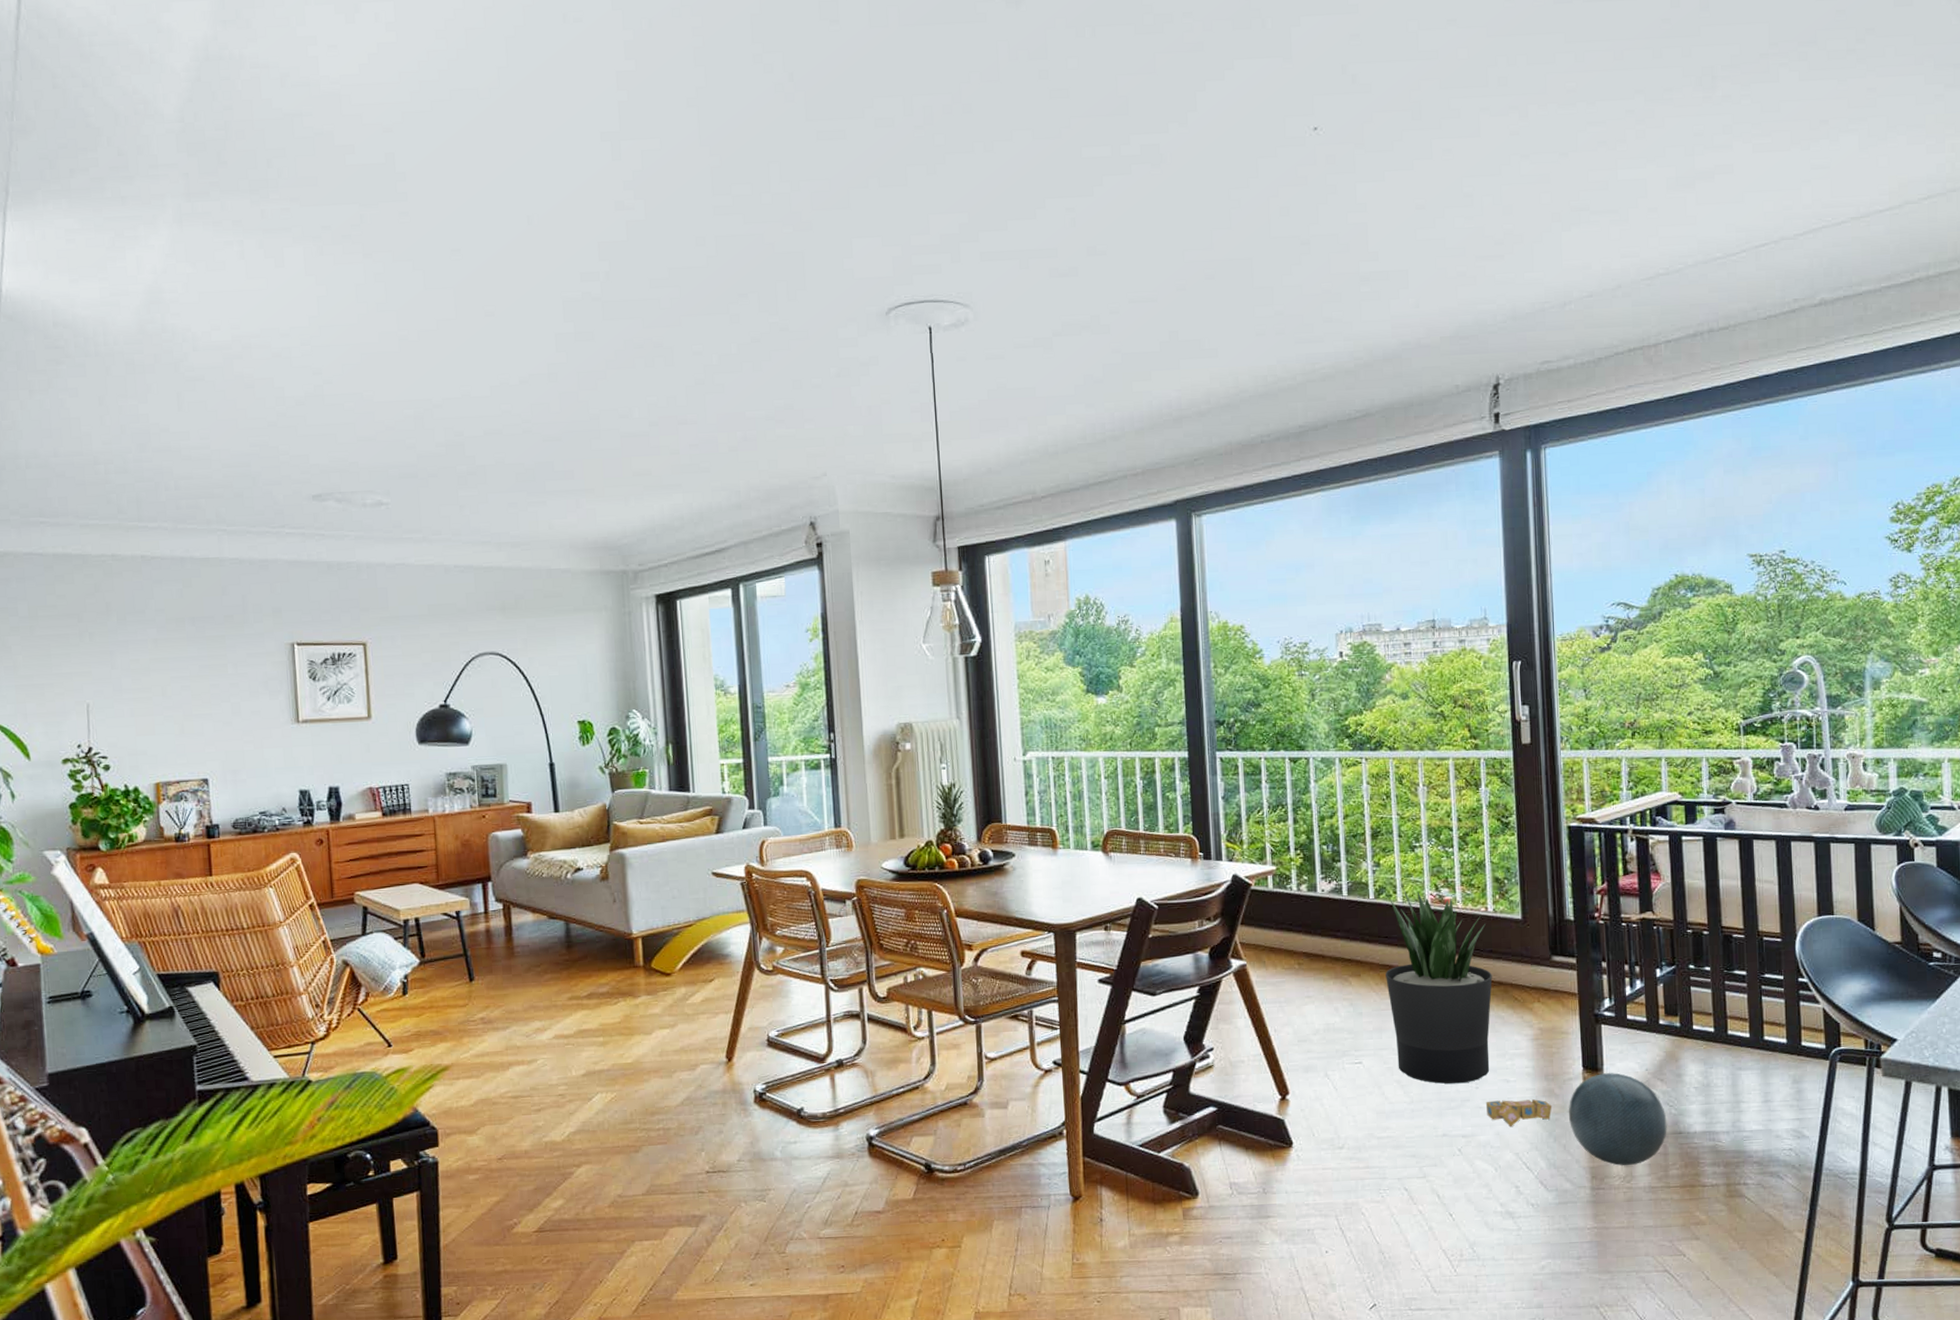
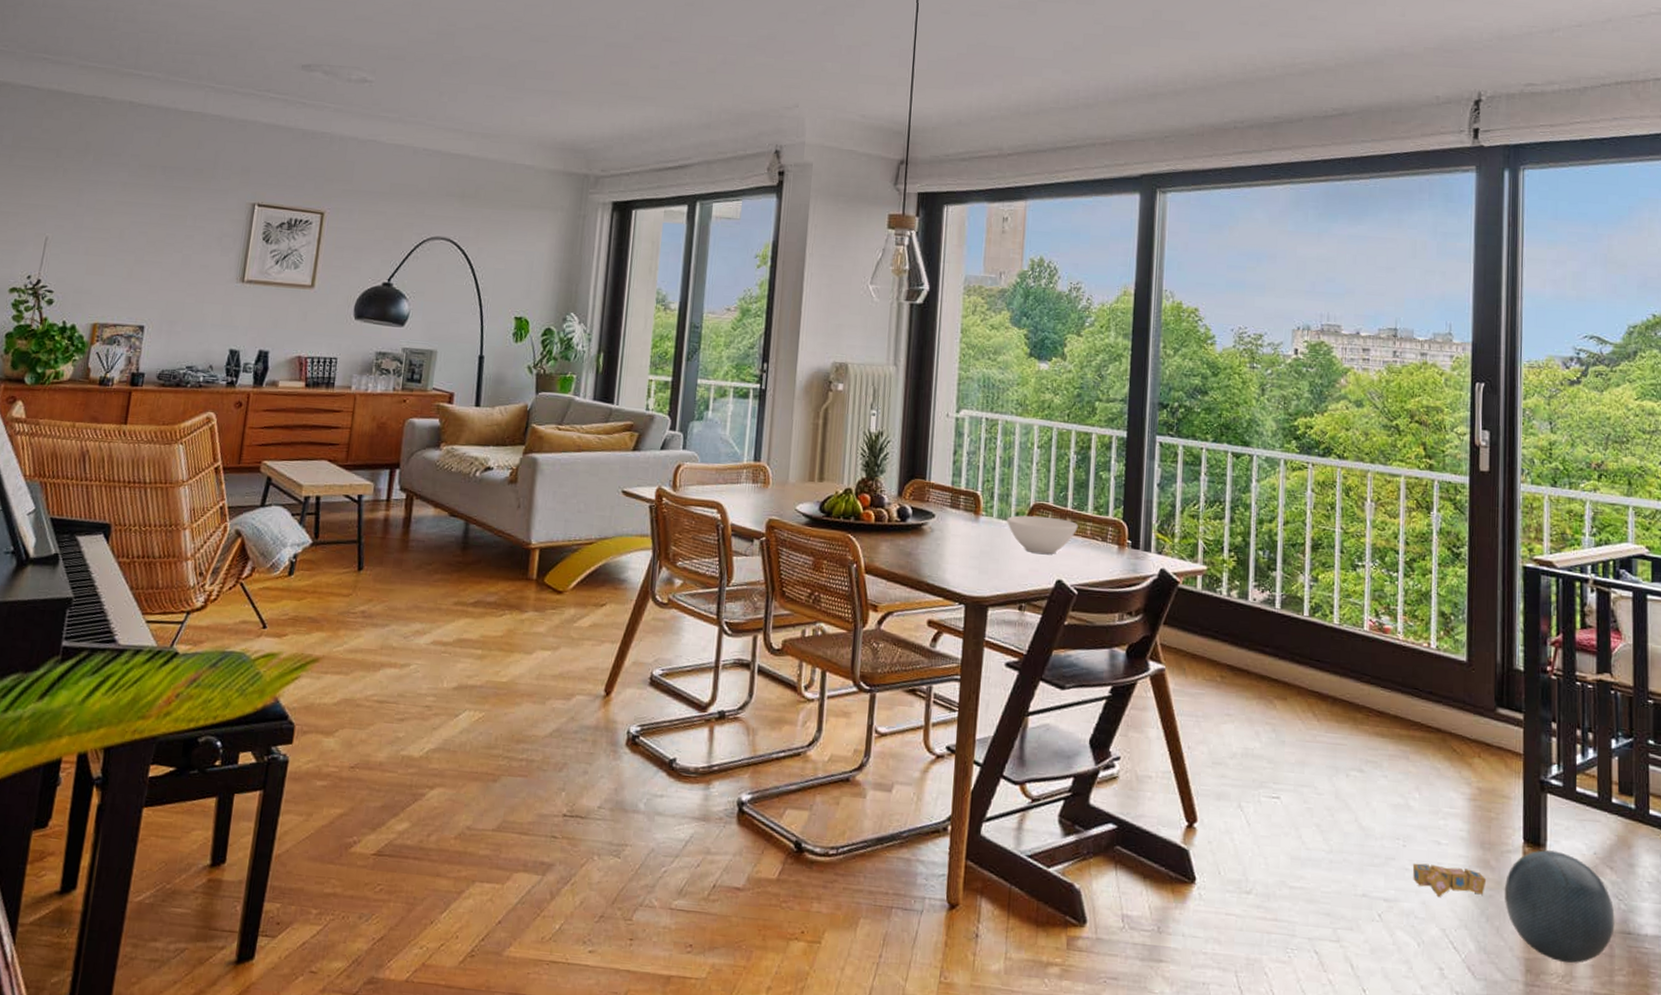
bowl: none [1084,841,1152,876] -> present [1007,515,1078,554]
planter: present [1386,883,1492,1084] -> none [1314,603,1430,839]

